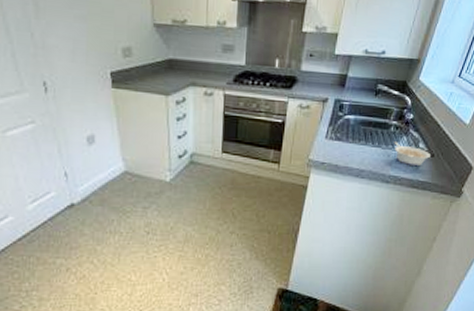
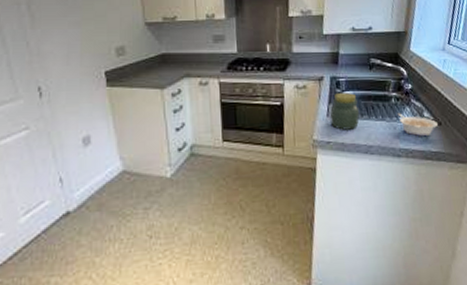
jar: none [327,116,358,153] -> present [330,93,360,130]

